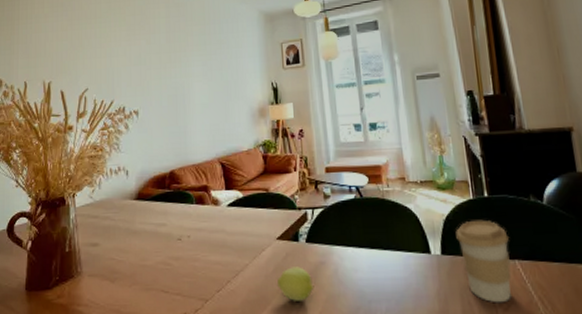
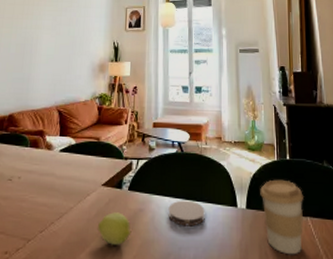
coaster: none [352,249,395,278] -> present [168,200,205,227]

